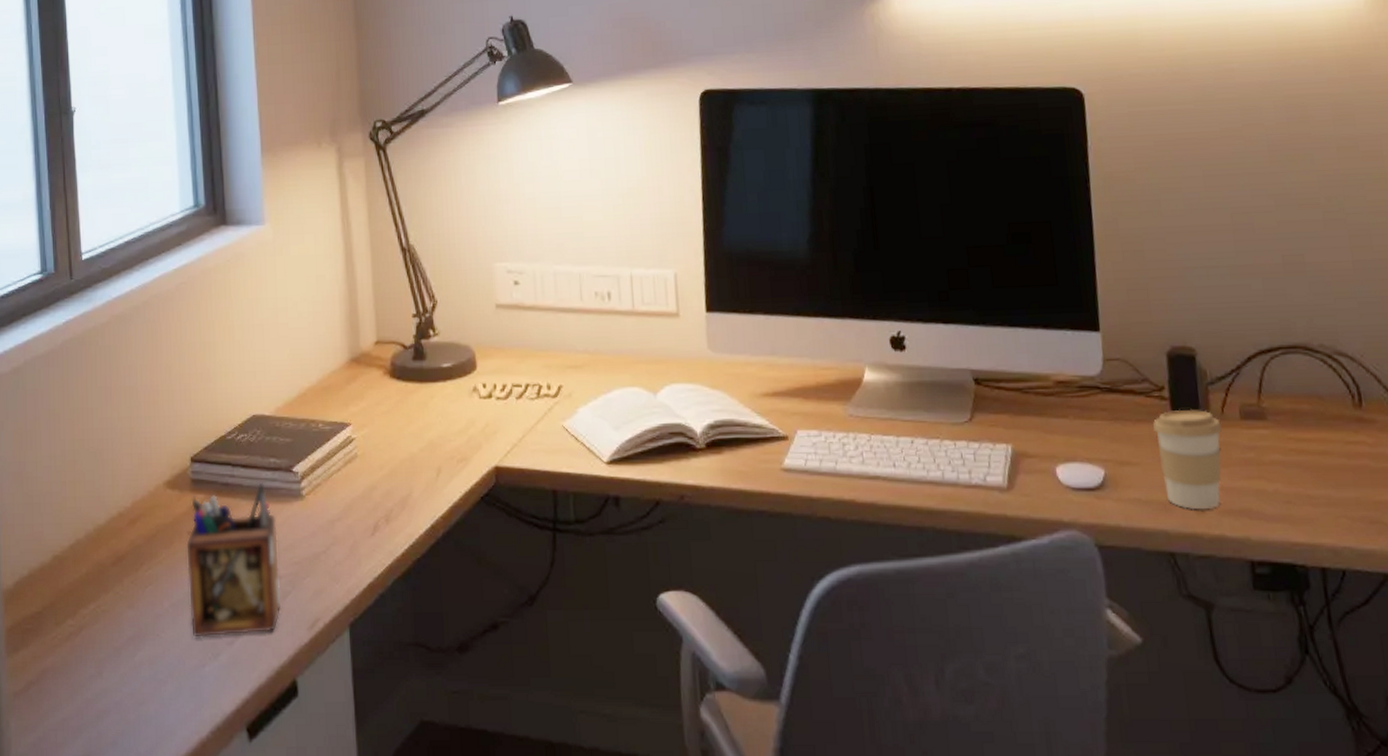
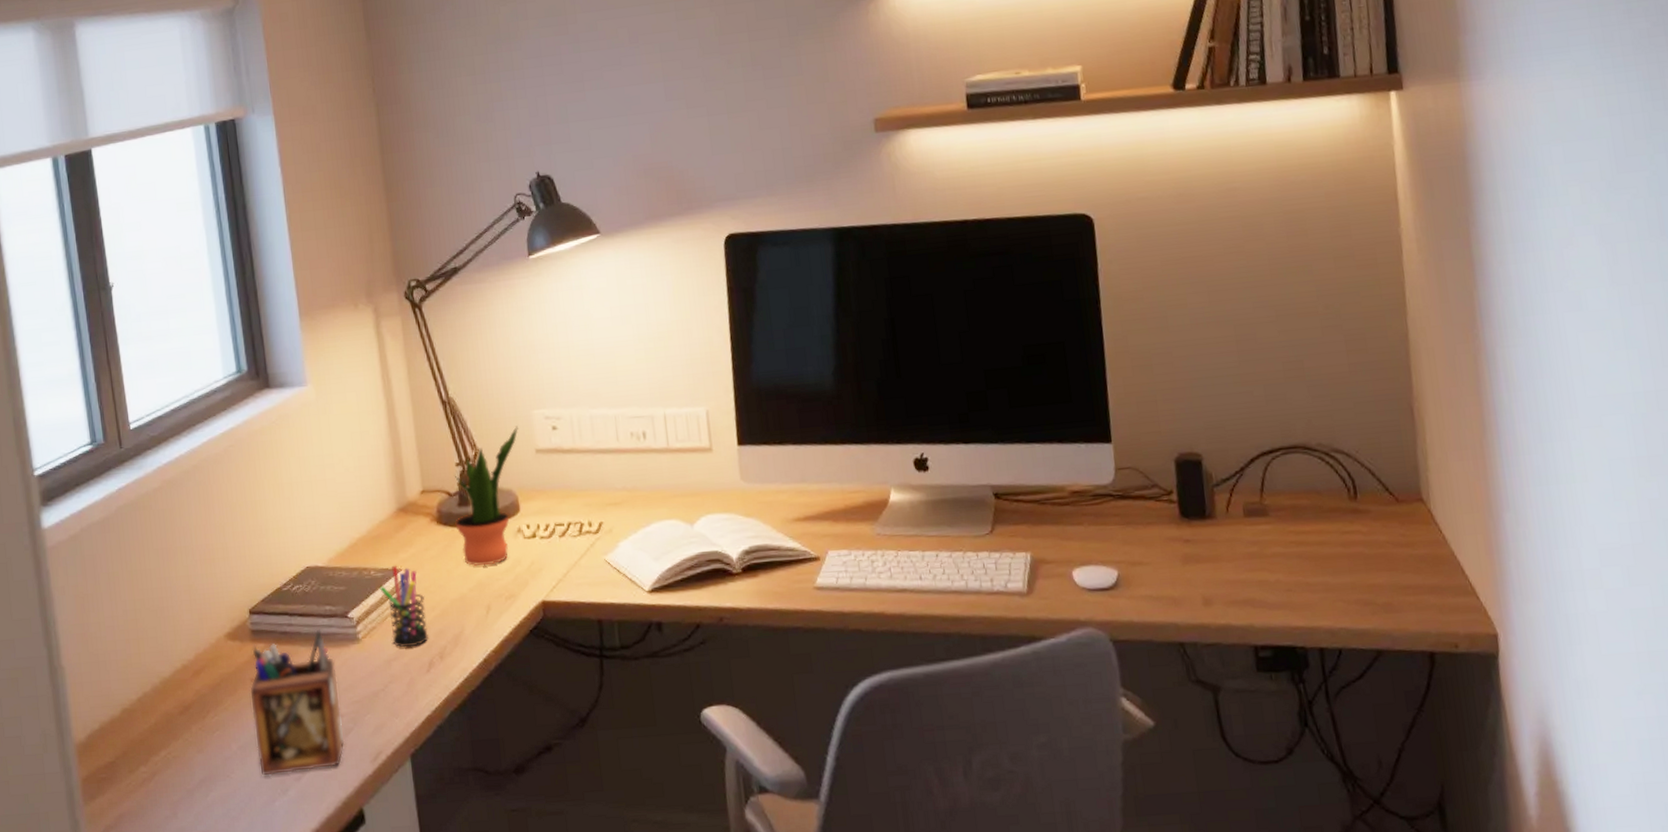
pen holder: none [327,419,375,508] -> present [379,565,428,648]
potted plant: none [409,278,479,425] -> present [455,426,518,566]
coffee cup: present [1153,409,1222,509] -> none [1163,510,1227,602]

